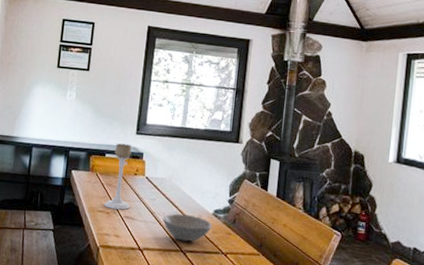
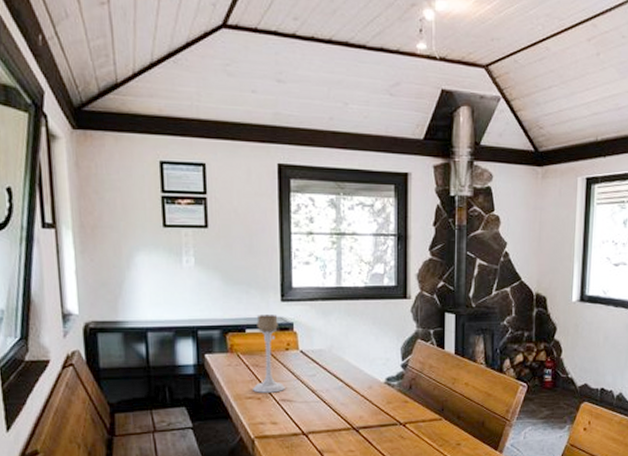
soup bowl: present [162,213,212,242] -> none [327,388,386,418]

